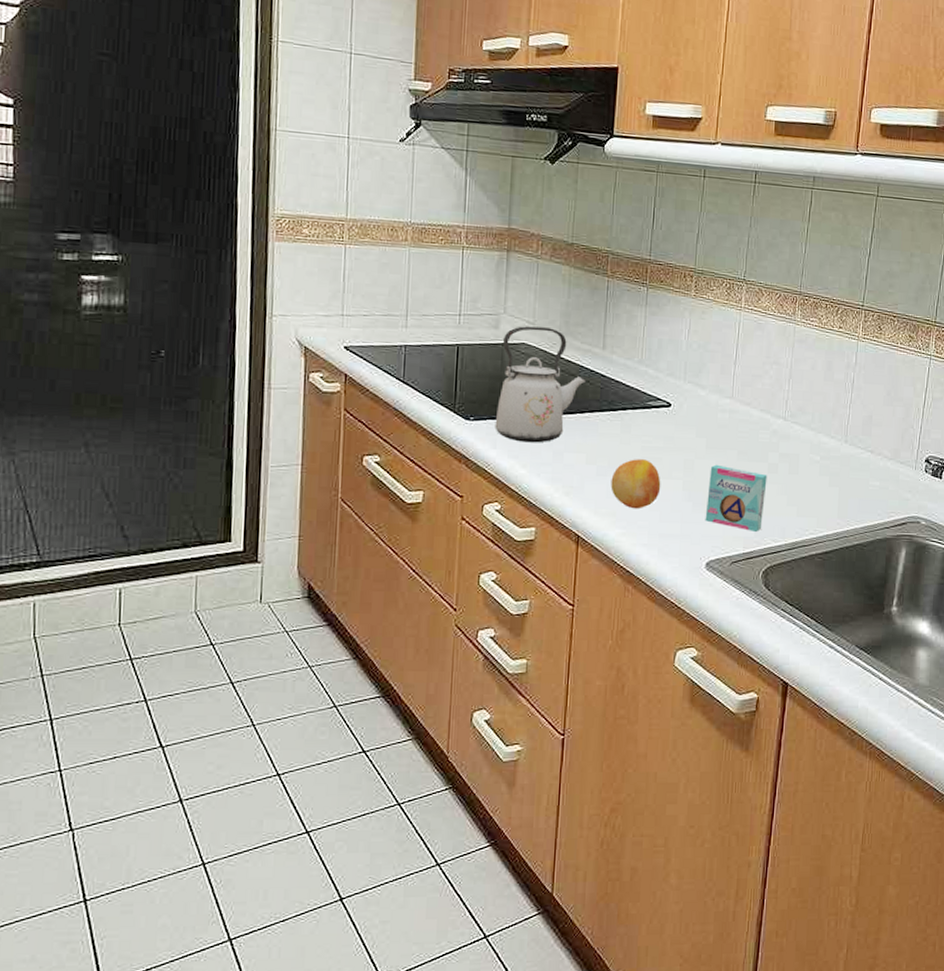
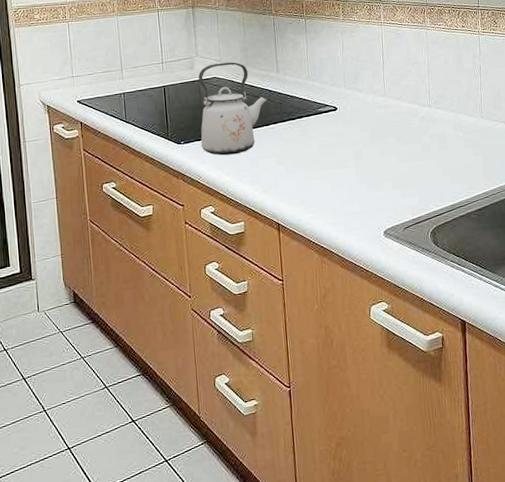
fruit: present [610,459,661,509] -> none [298,155,339,196]
cosmetic container: present [705,464,767,532] -> none [376,150,425,201]

